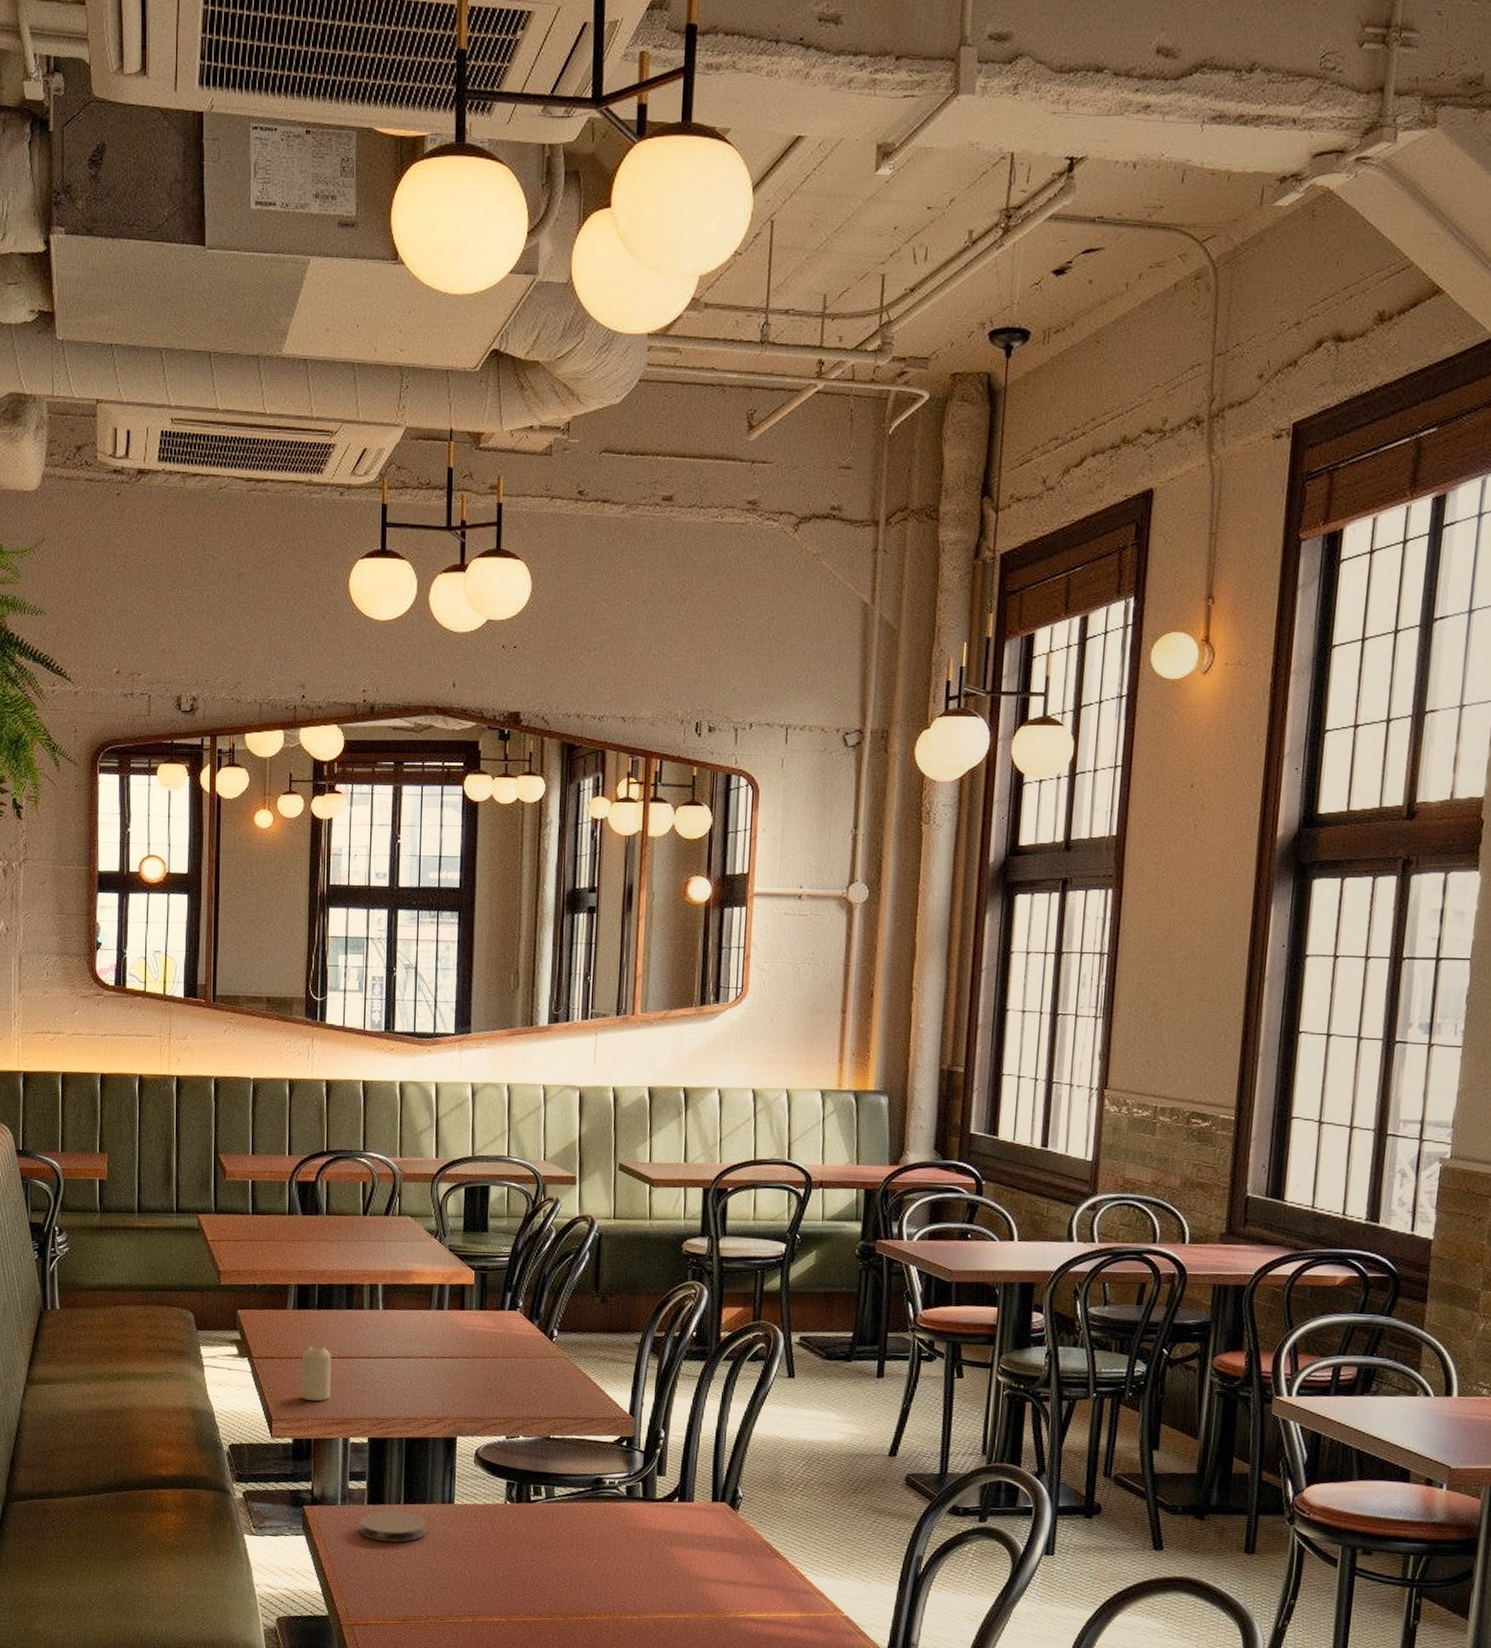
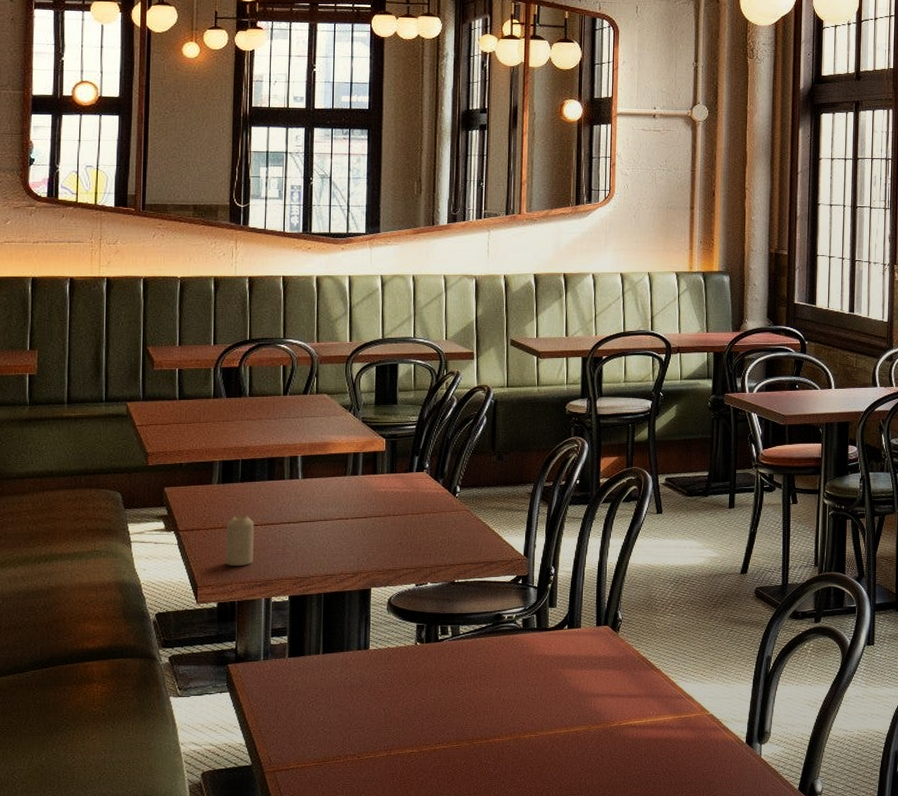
coaster: present [359,1511,428,1542] -> none [280,661,345,691]

